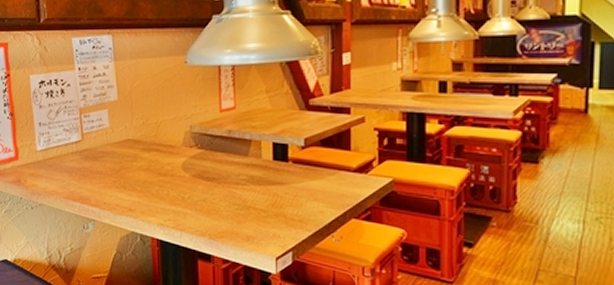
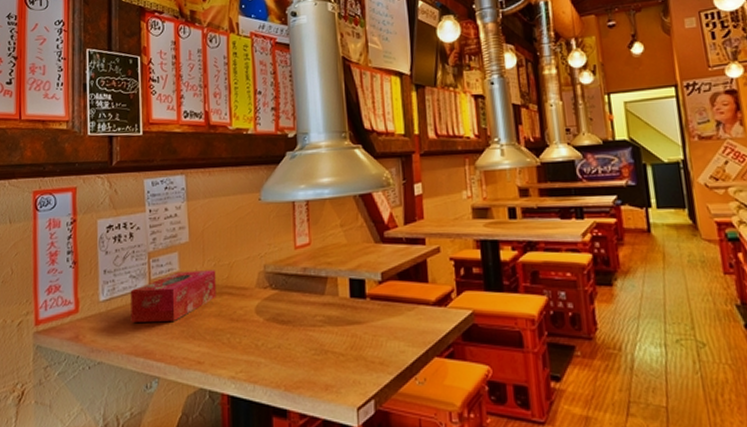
tissue box: none [64,127,145,172] -> present [130,270,217,322]

